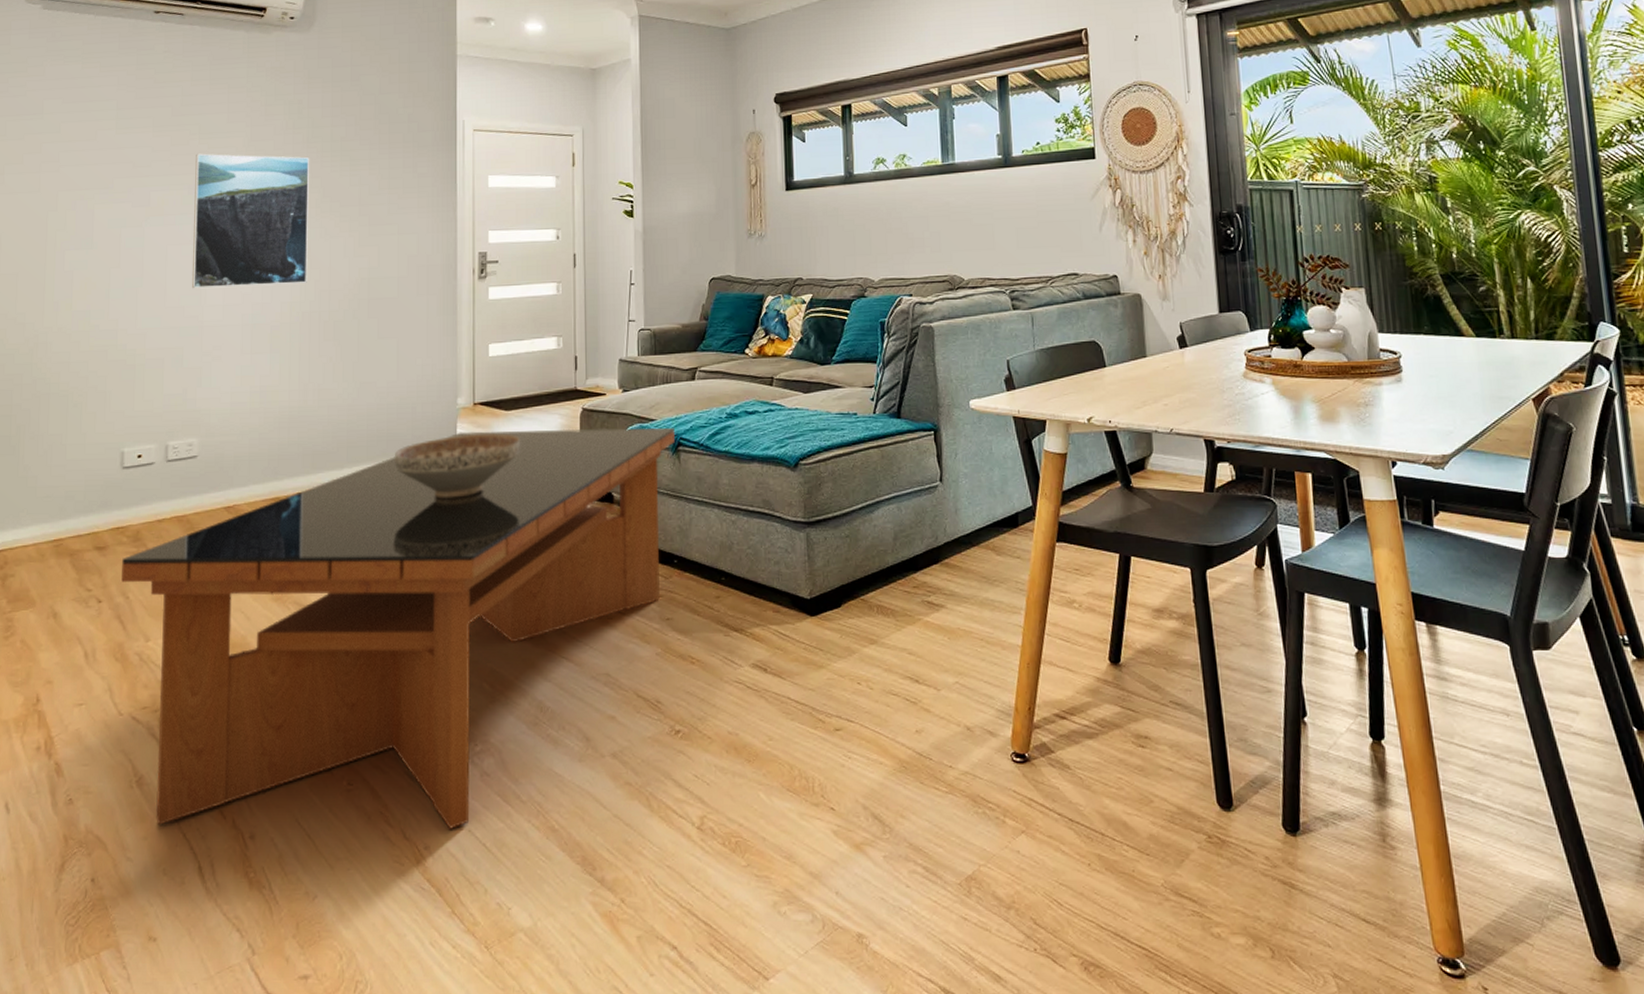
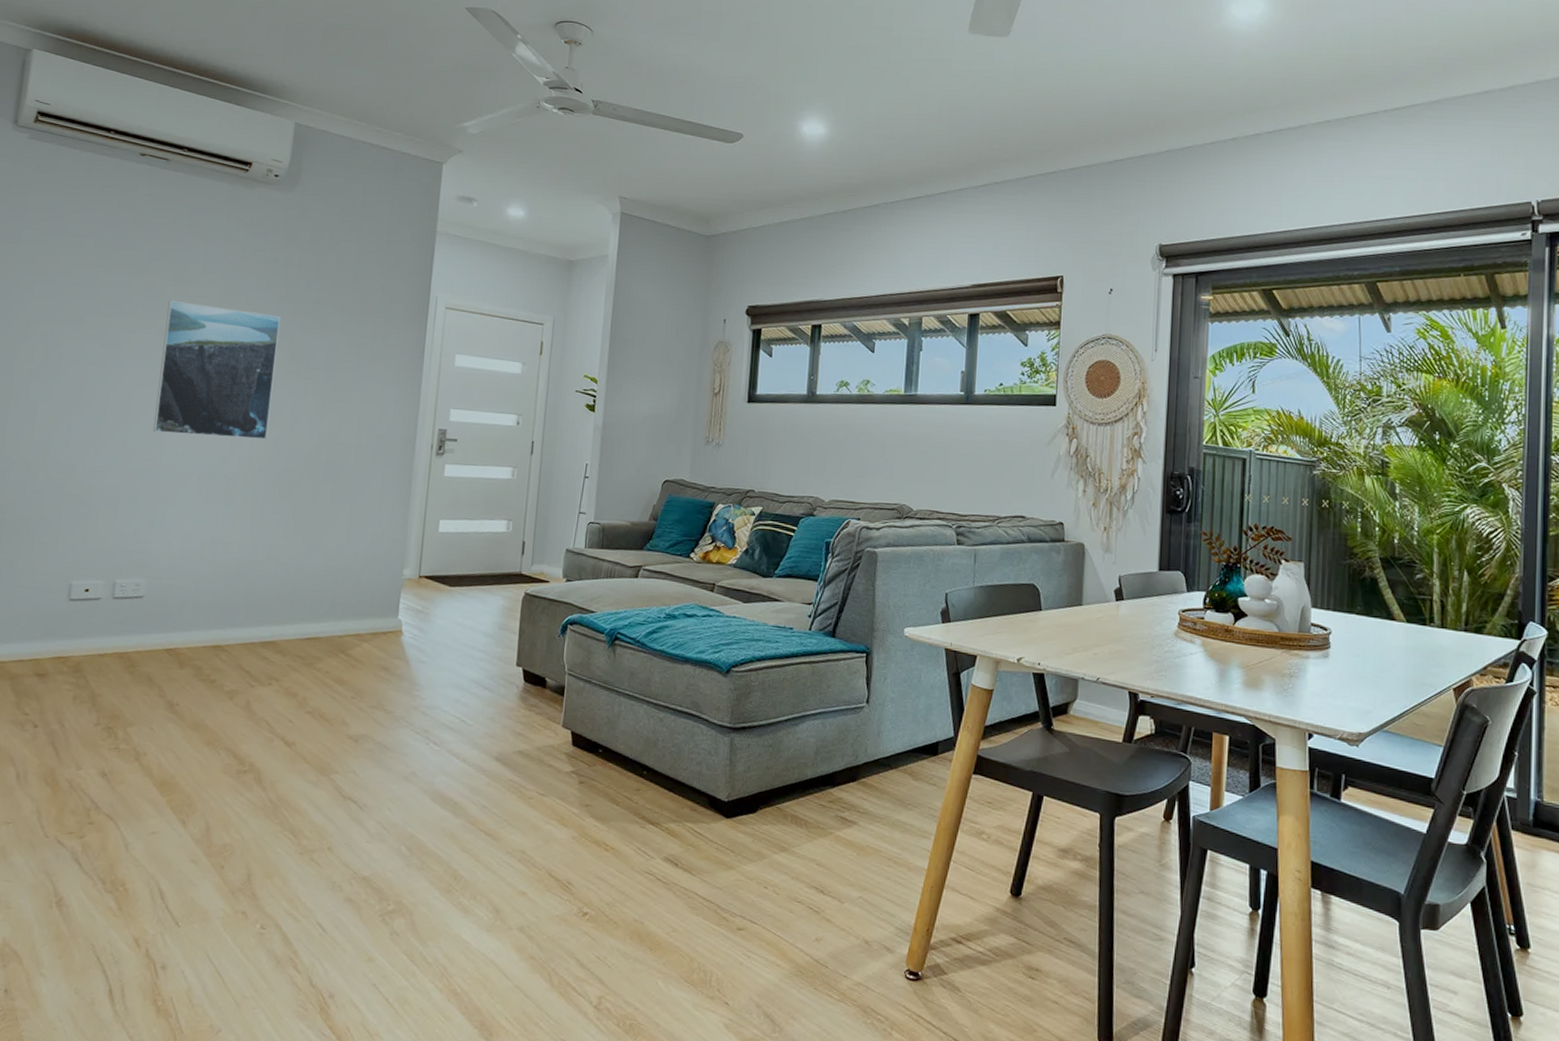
coffee table: present [122,427,675,829] -> none [59,602,613,982]
decorative bowl: present [394,433,520,498] -> none [335,605,461,666]

